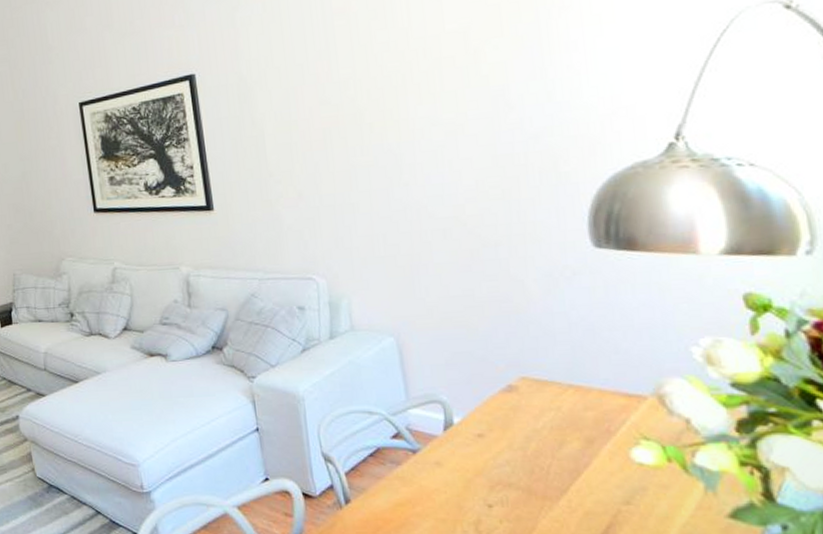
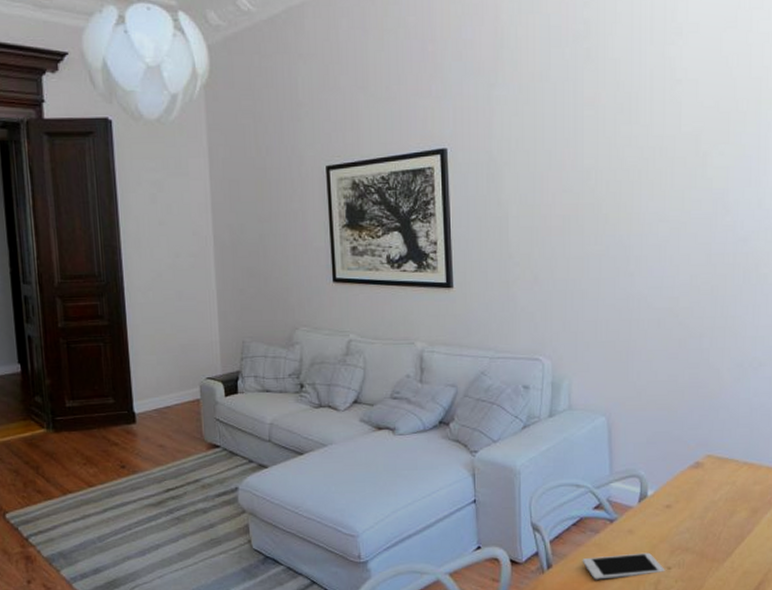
cell phone: none [384,487,486,517] -> present [582,552,665,580]

